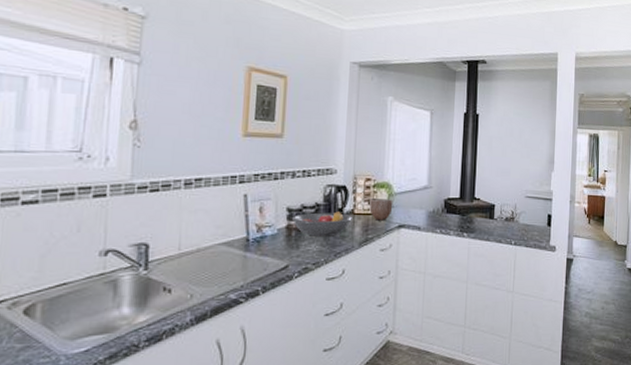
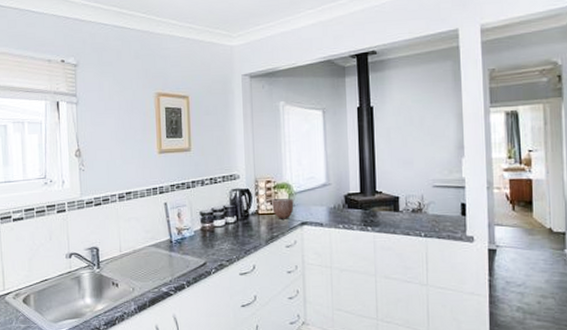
fruit bowl: present [292,211,352,237] -> none [205,213,257,236]

